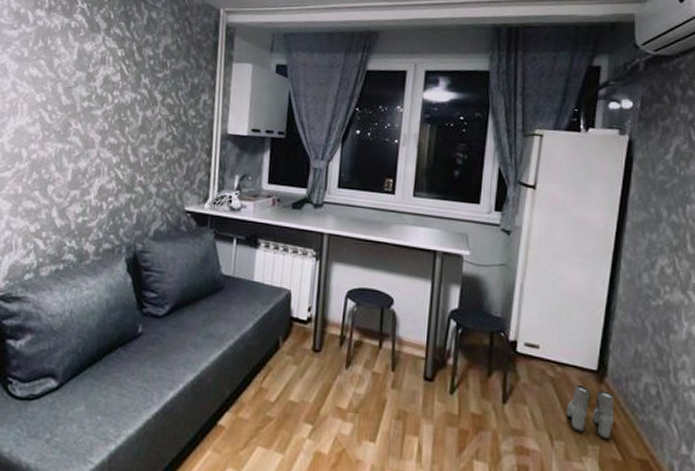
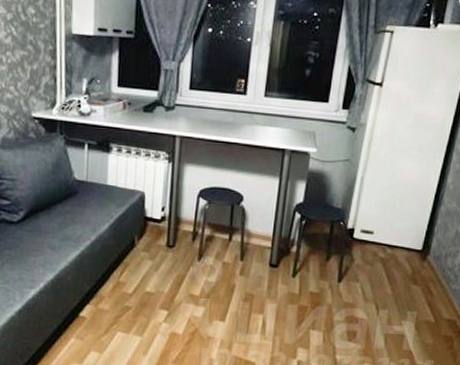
boots: present [567,384,615,440] -> none [392,262,434,306]

